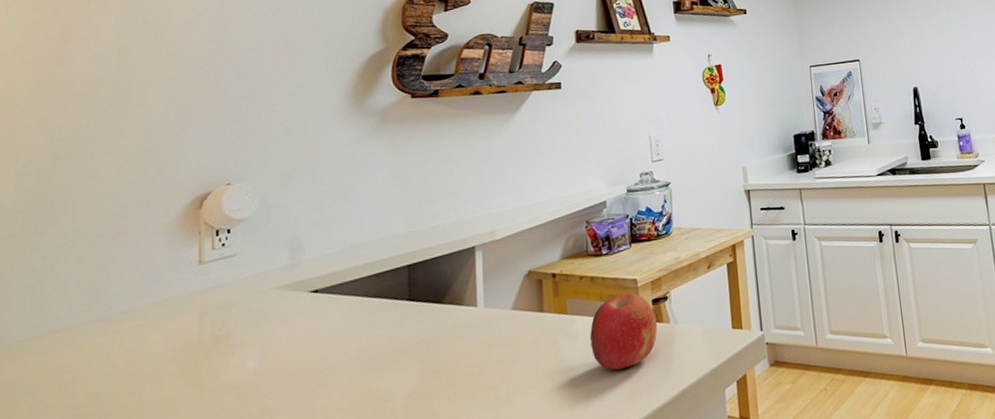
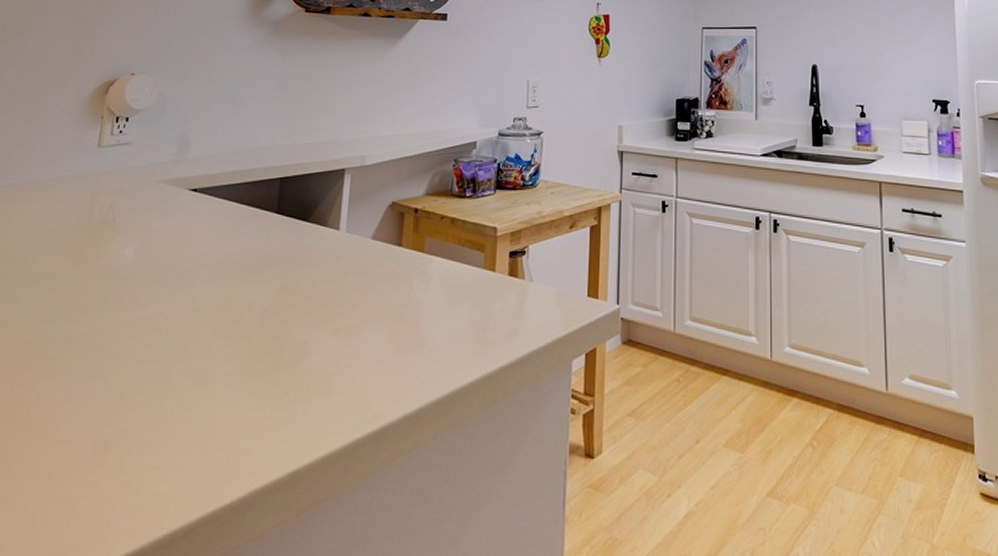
fruit: present [590,293,658,370] -> none [443,241,512,319]

